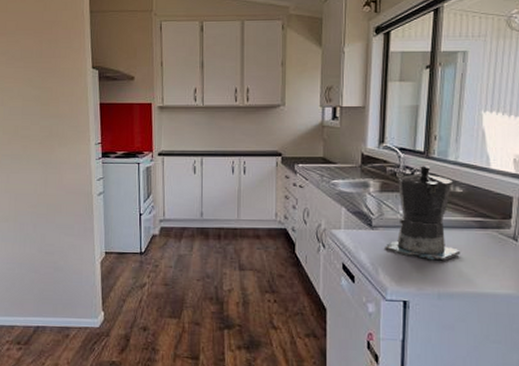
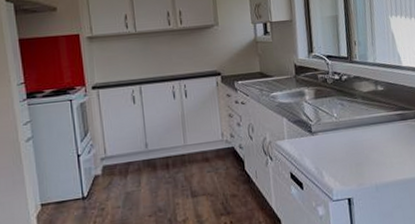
coffee maker: present [385,166,460,261] -> none [326,69,389,156]

